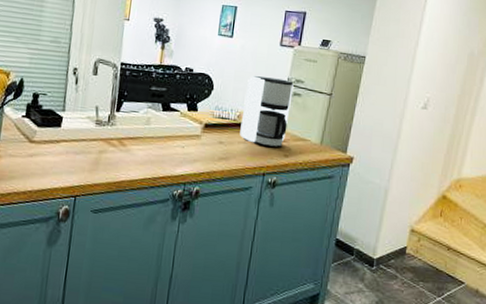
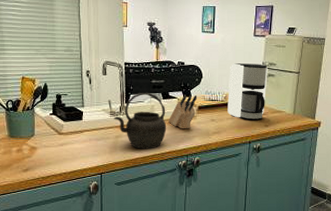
kettle: none [99,100,165,172] -> present [113,93,167,149]
knife block: none [165,108,204,151] -> present [168,94,197,129]

